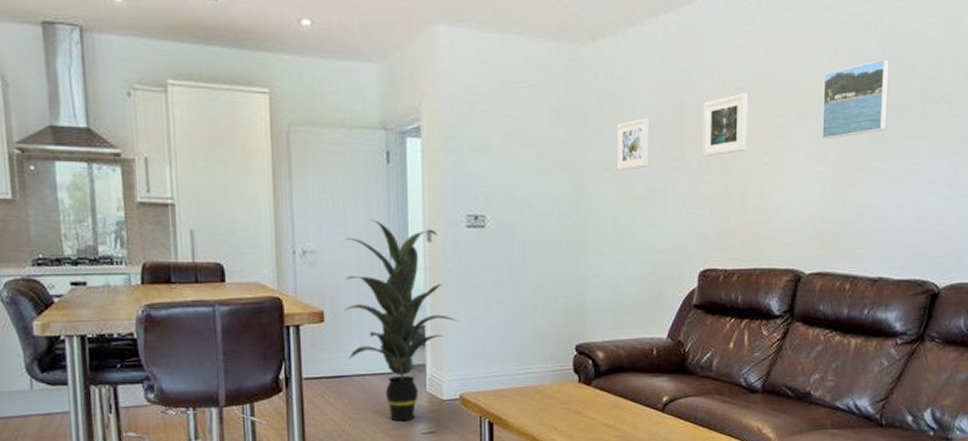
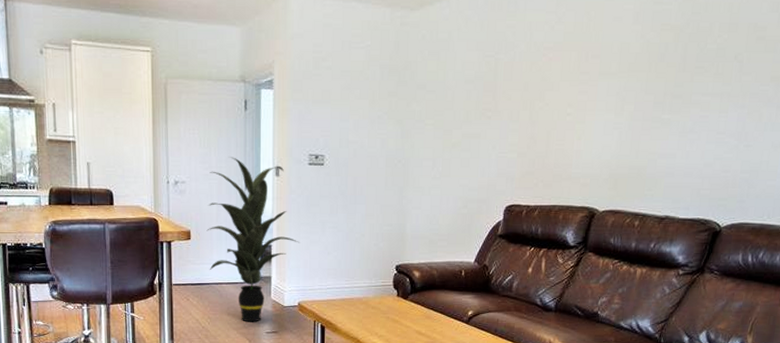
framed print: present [616,117,650,171] -> none [437,73,469,120]
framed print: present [703,92,749,157] -> none [513,52,557,108]
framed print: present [822,58,889,140] -> none [621,22,688,94]

